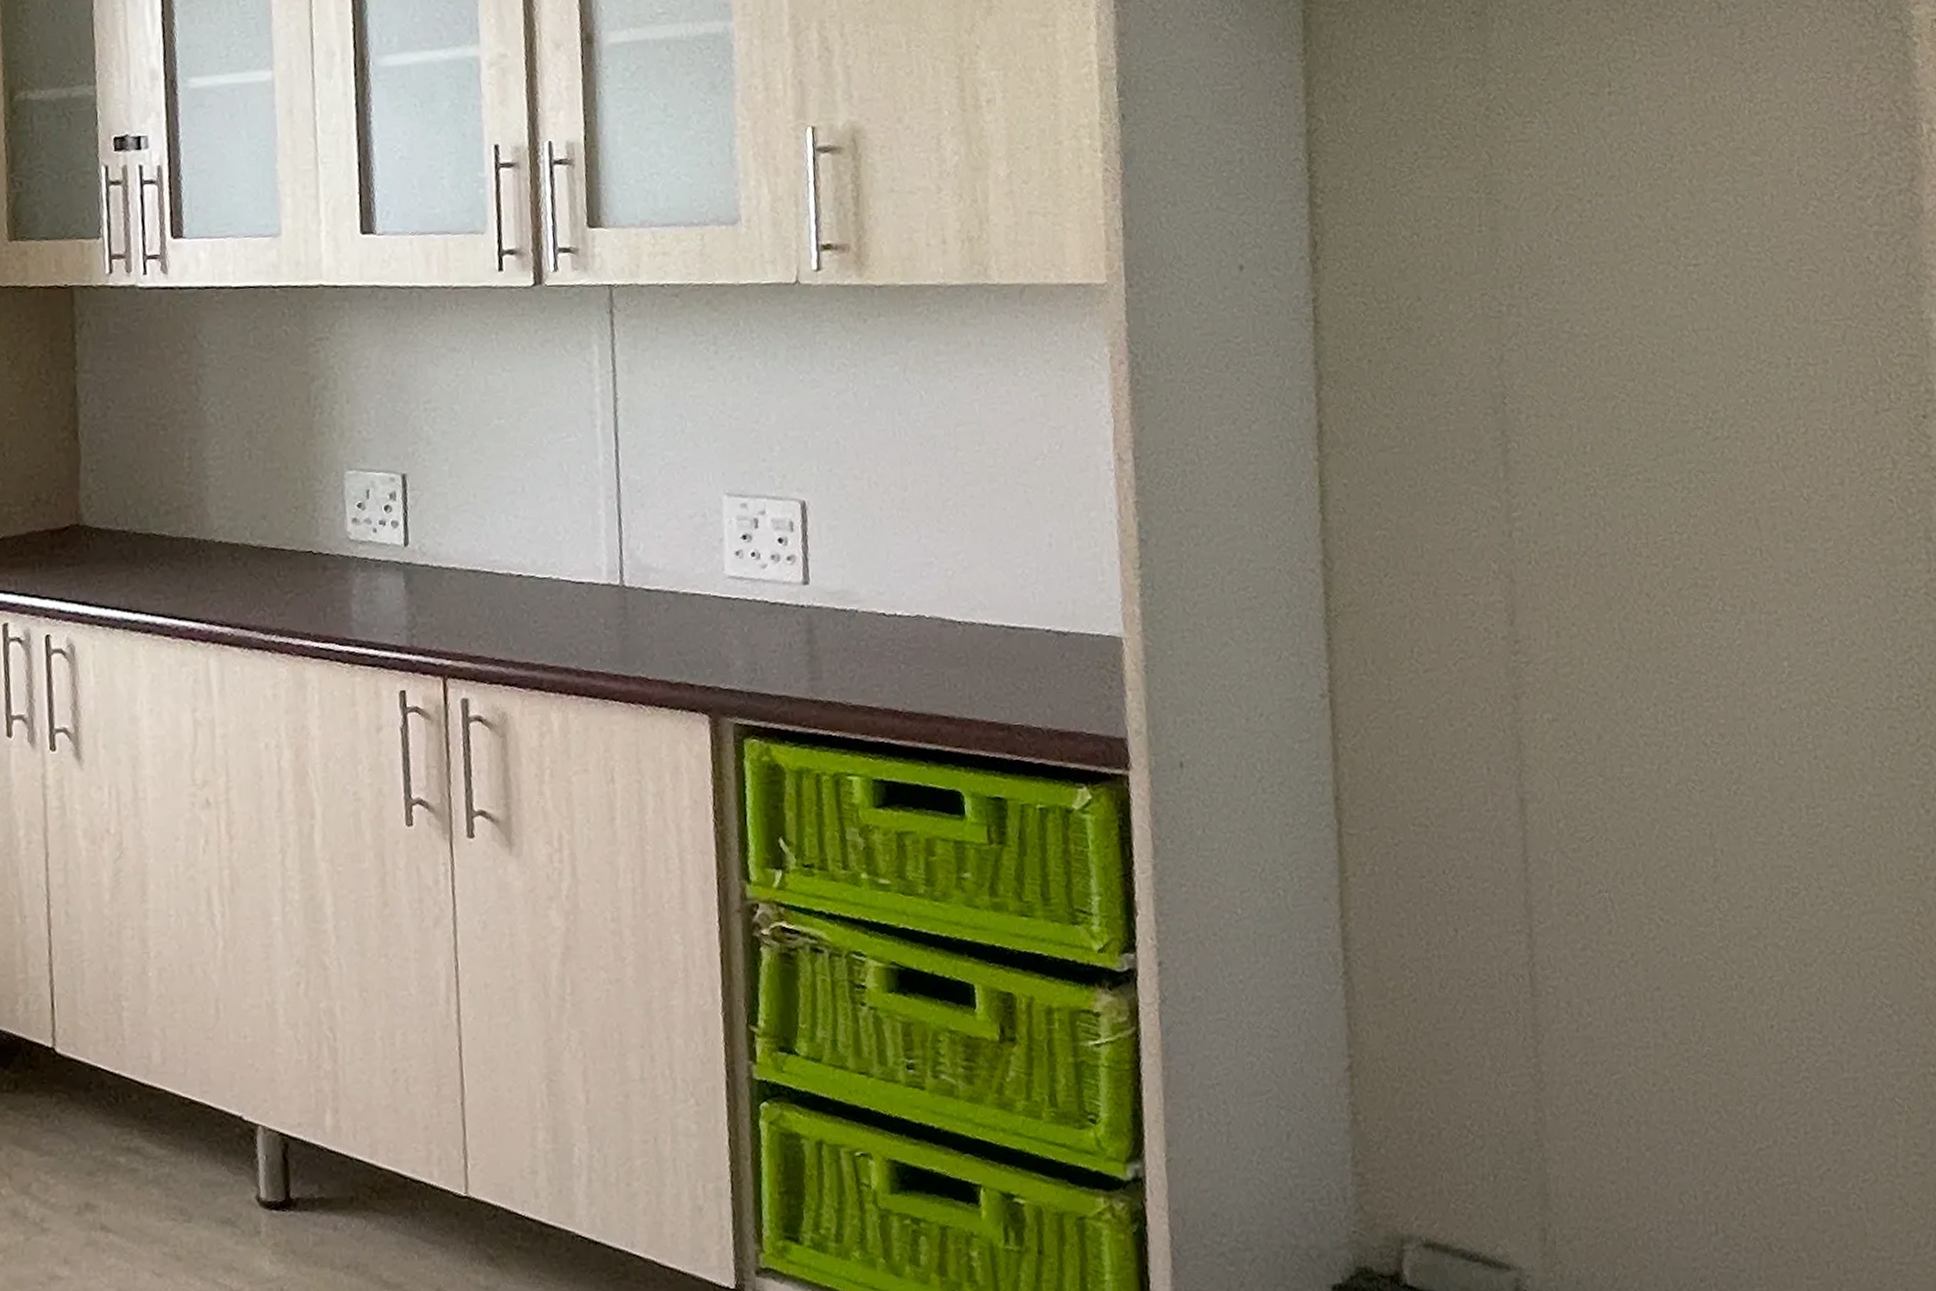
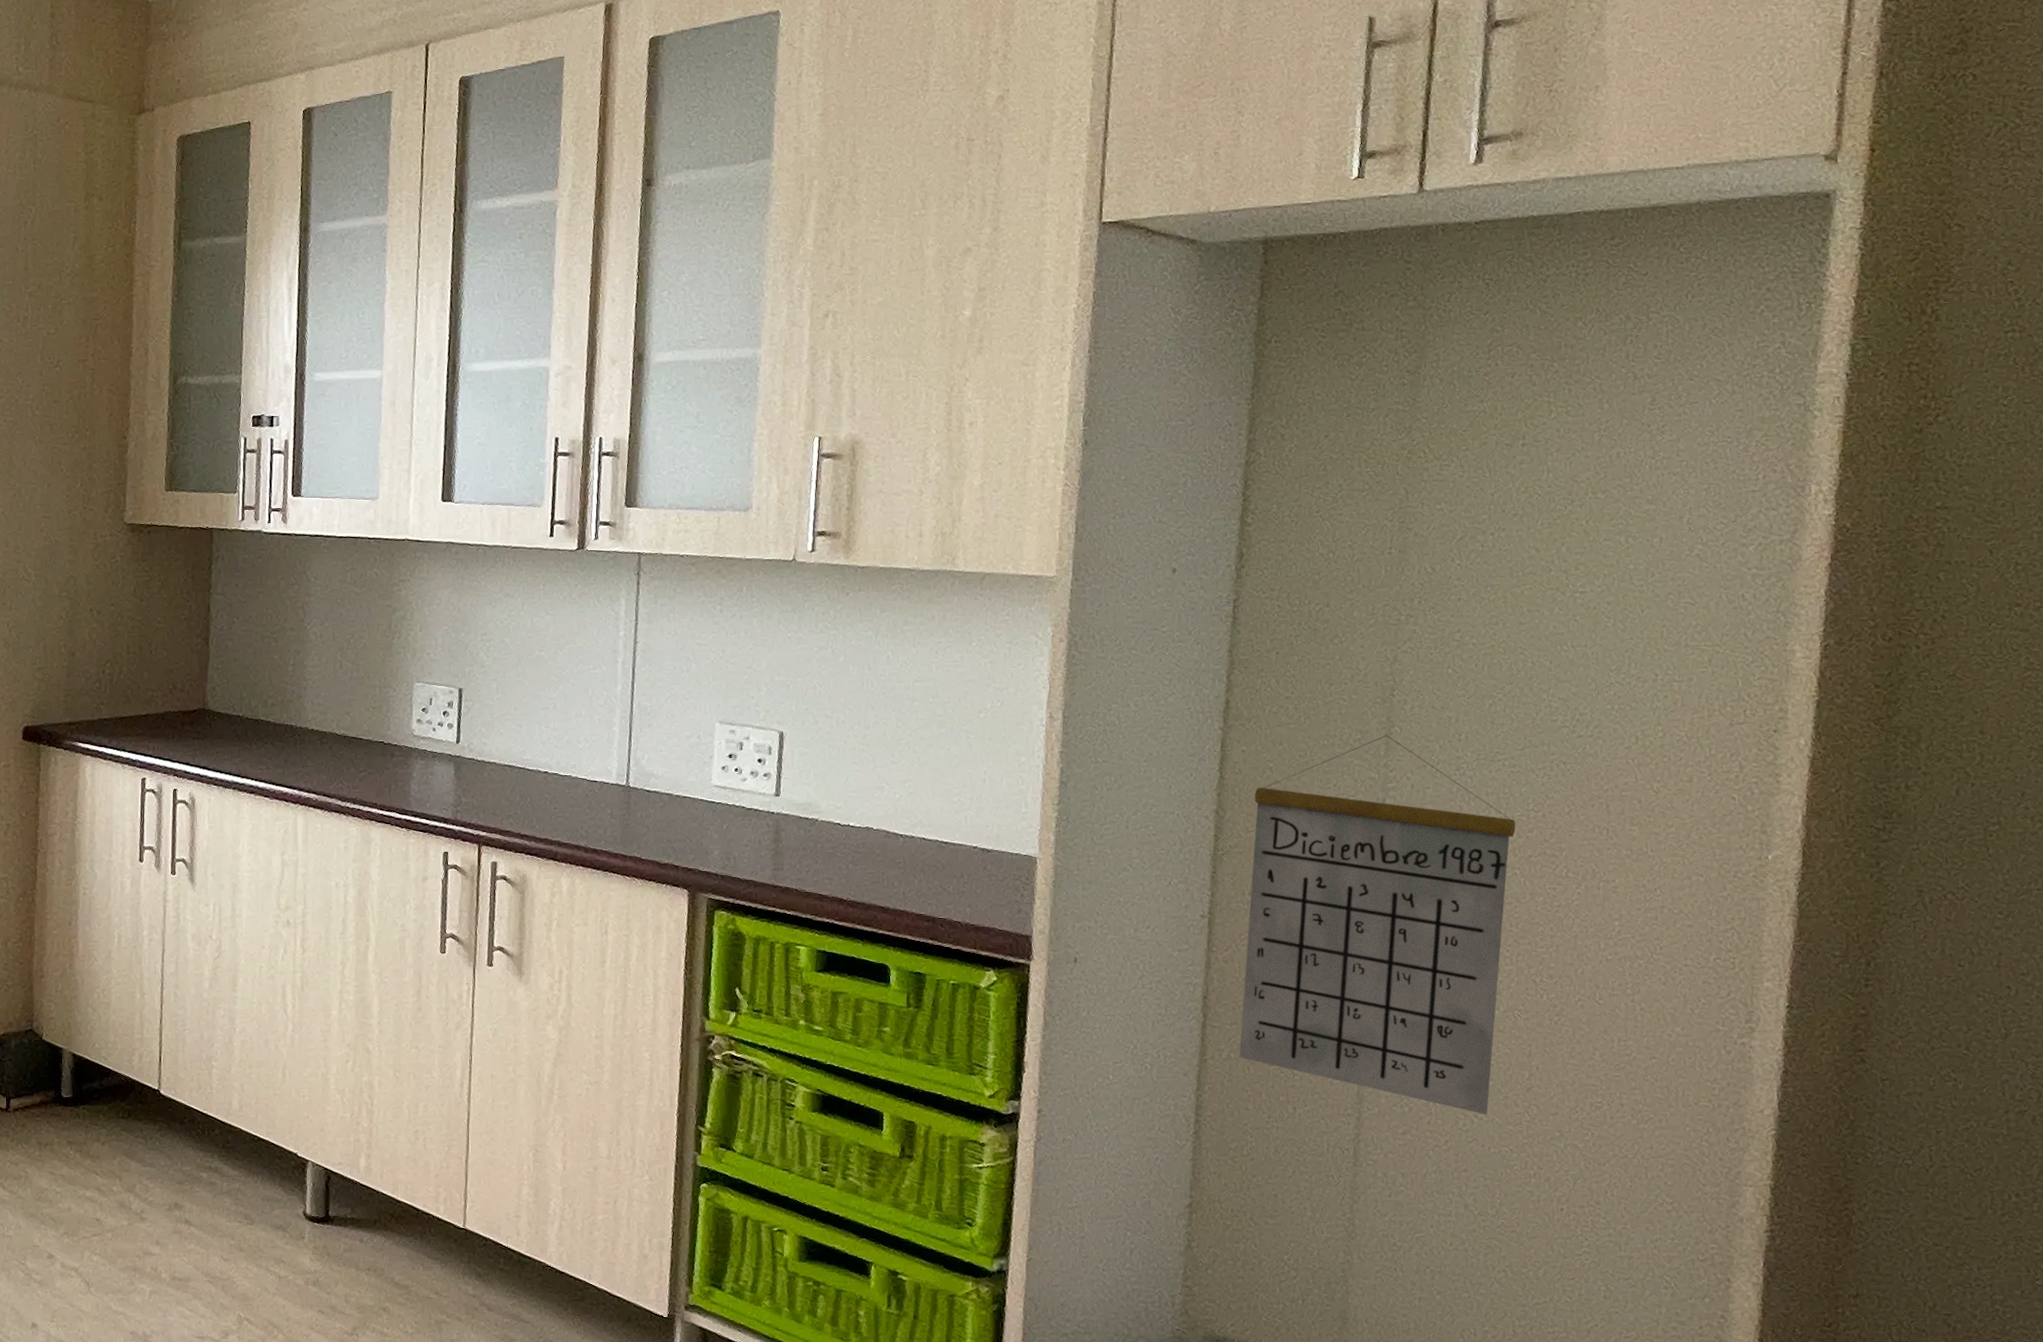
calendar: none [1364,452,1674,917] -> present [1239,735,1516,1115]

